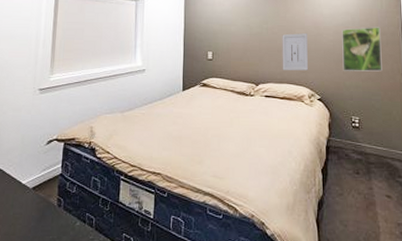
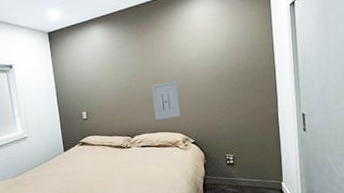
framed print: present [342,27,382,72] -> none [211,62,255,113]

